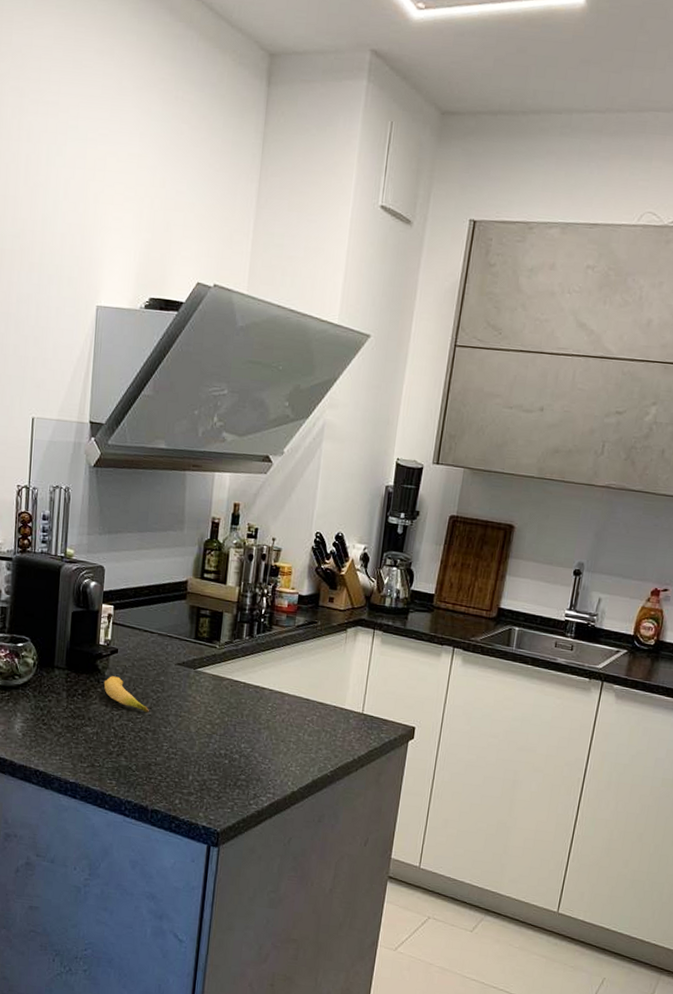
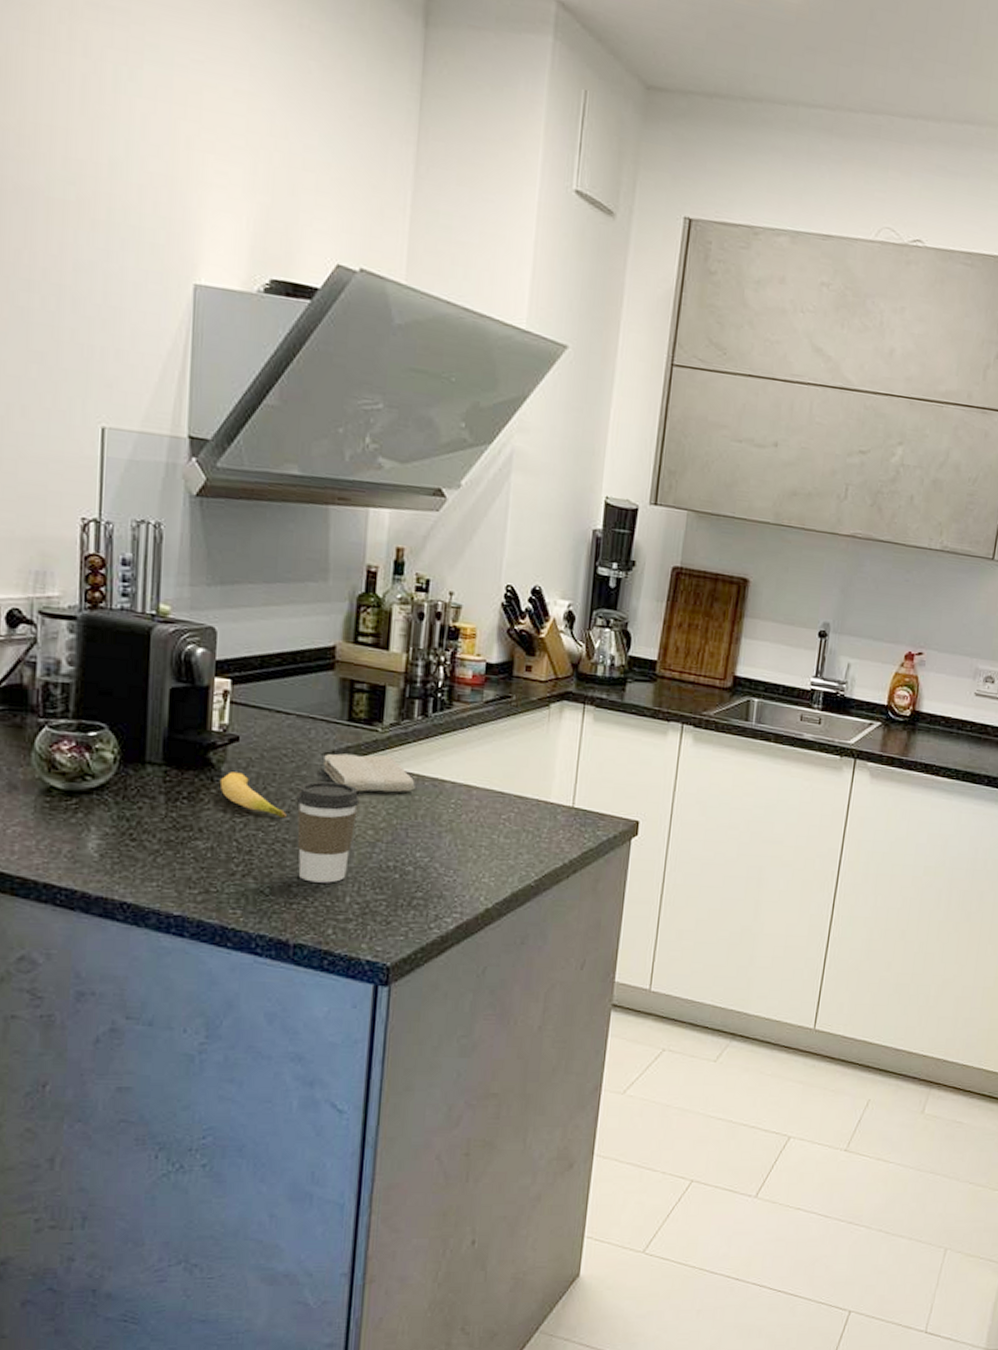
coffee cup: none [156,685,202,764] -> present [296,781,360,883]
washcloth: none [176,664,242,697] -> present [323,753,415,793]

